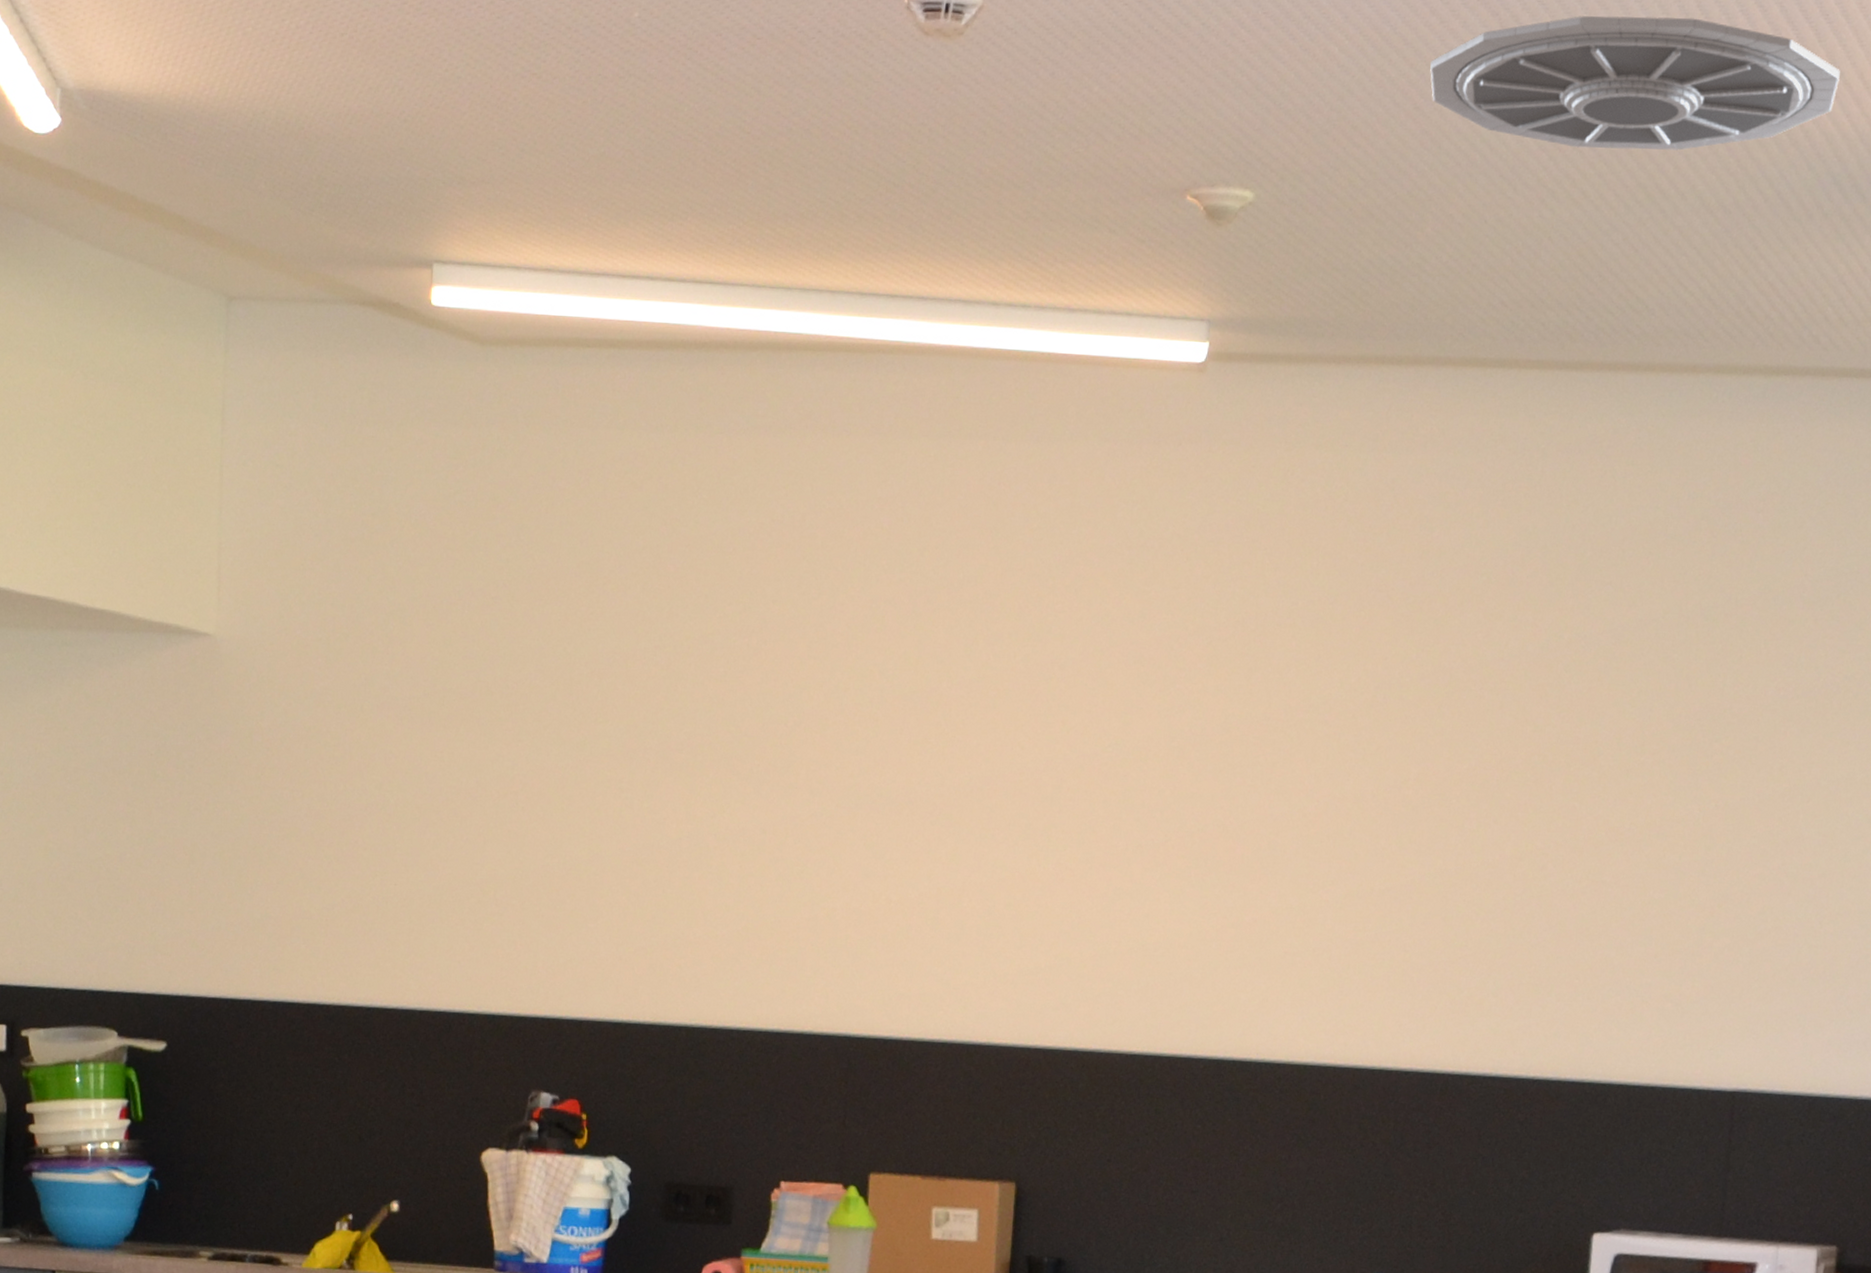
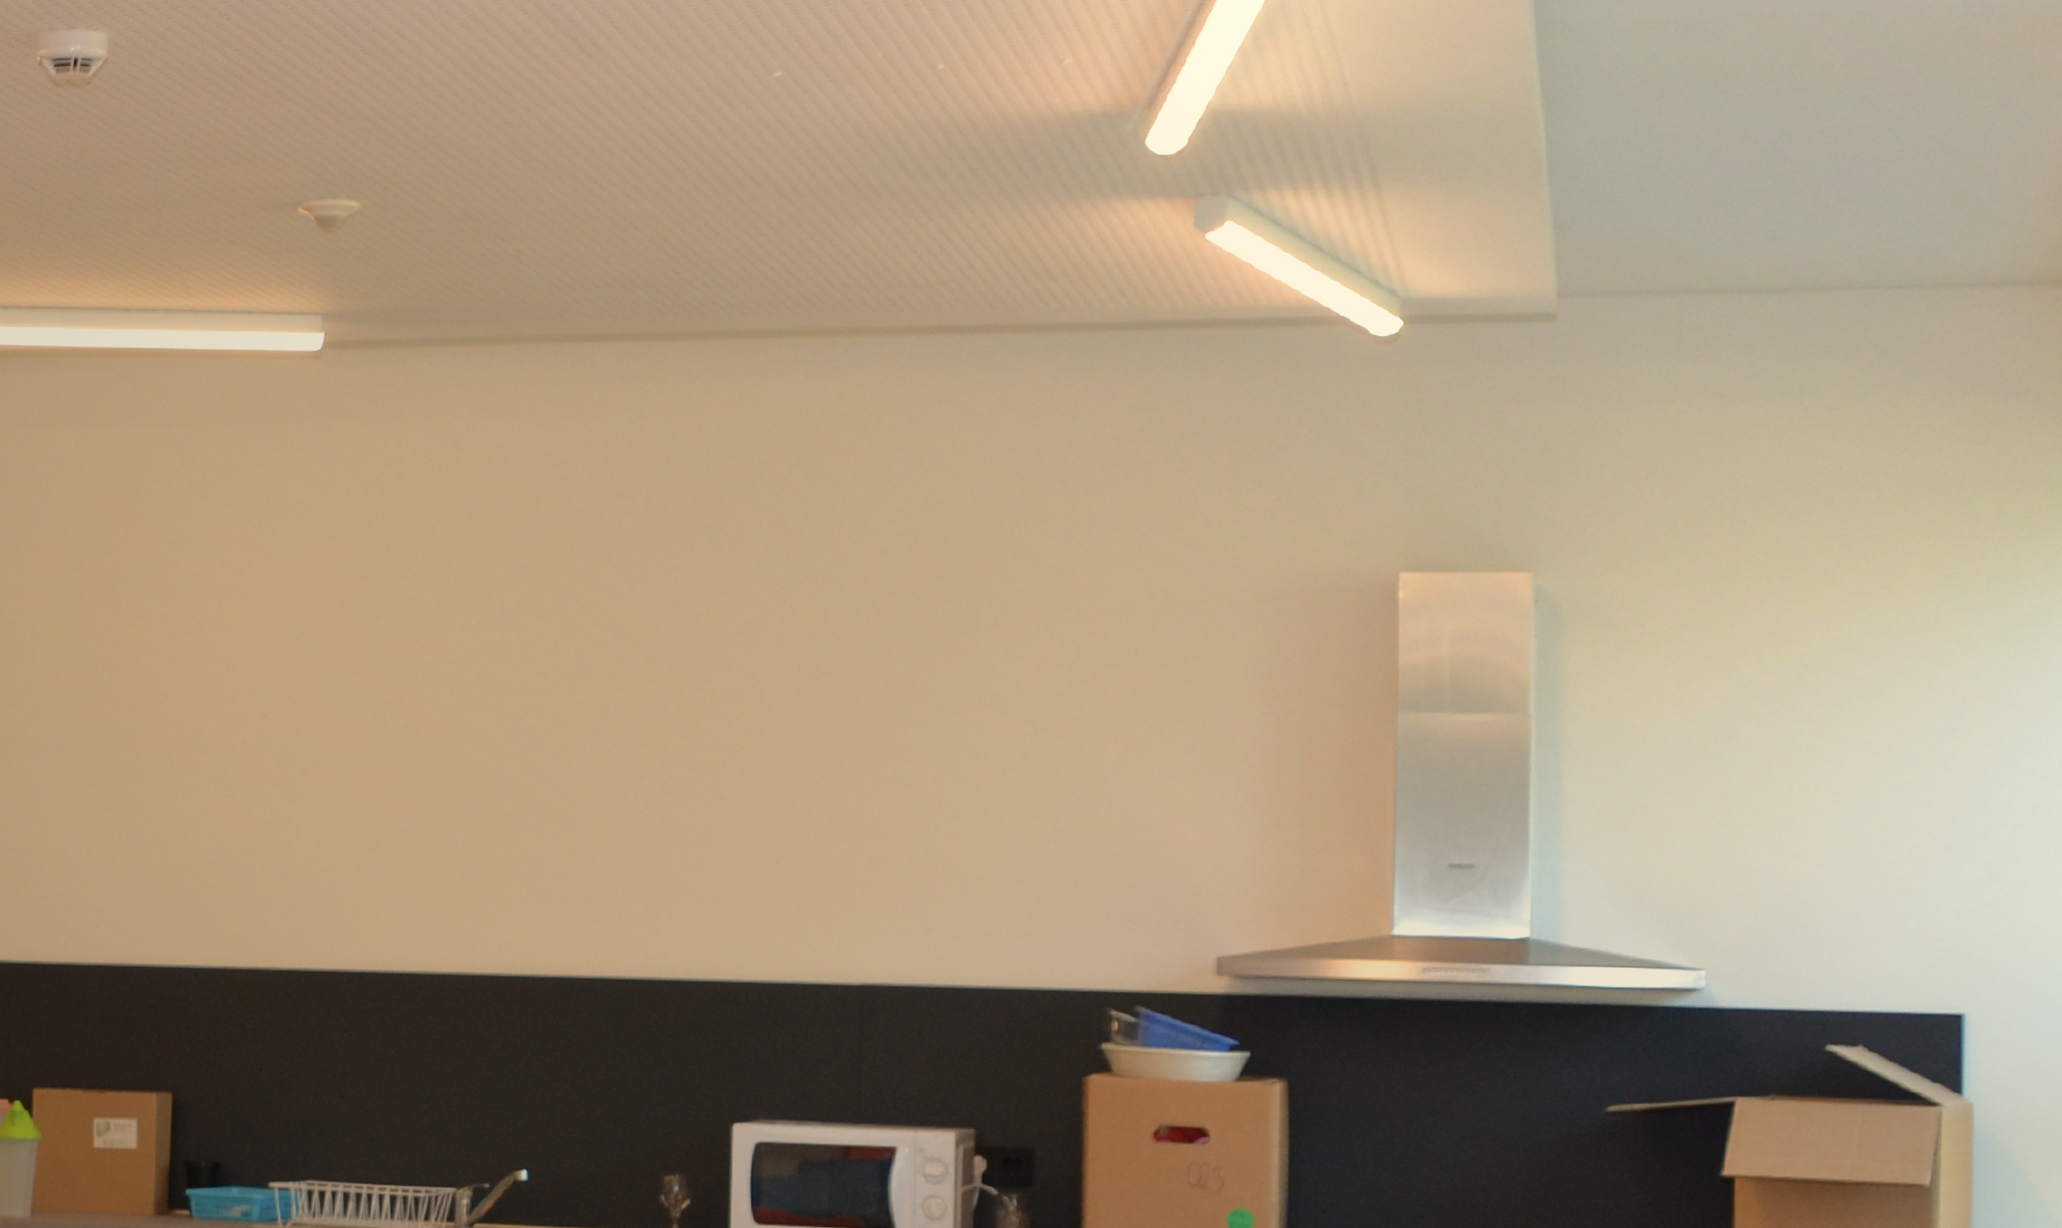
ceiling vent: present [1430,16,1840,151] -> none [517,32,898,148]

